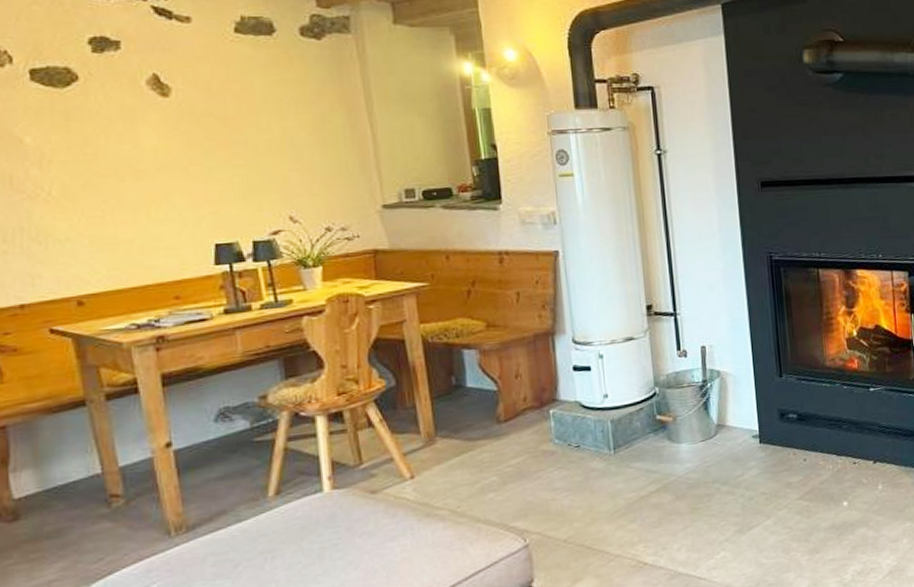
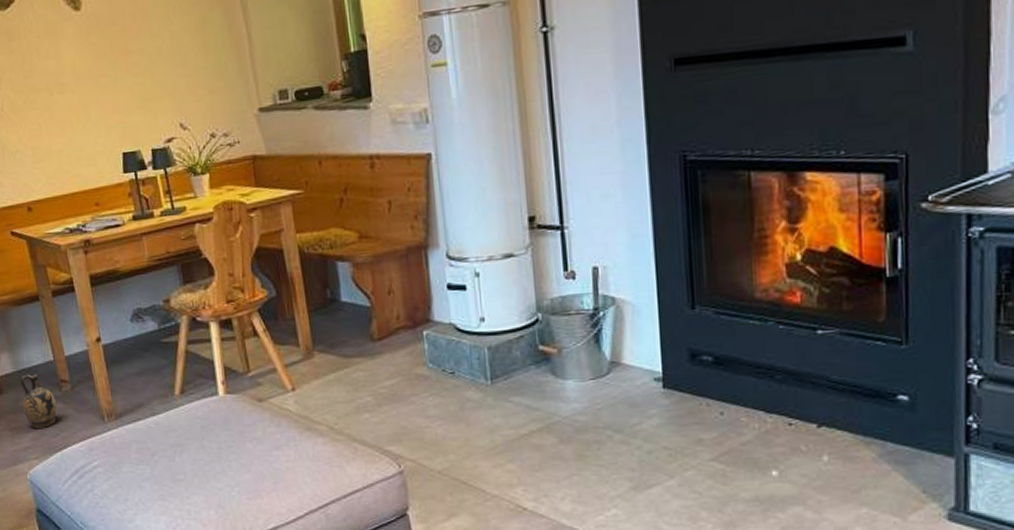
ceramic jug: none [48,491,102,557] -> present [20,374,57,429]

